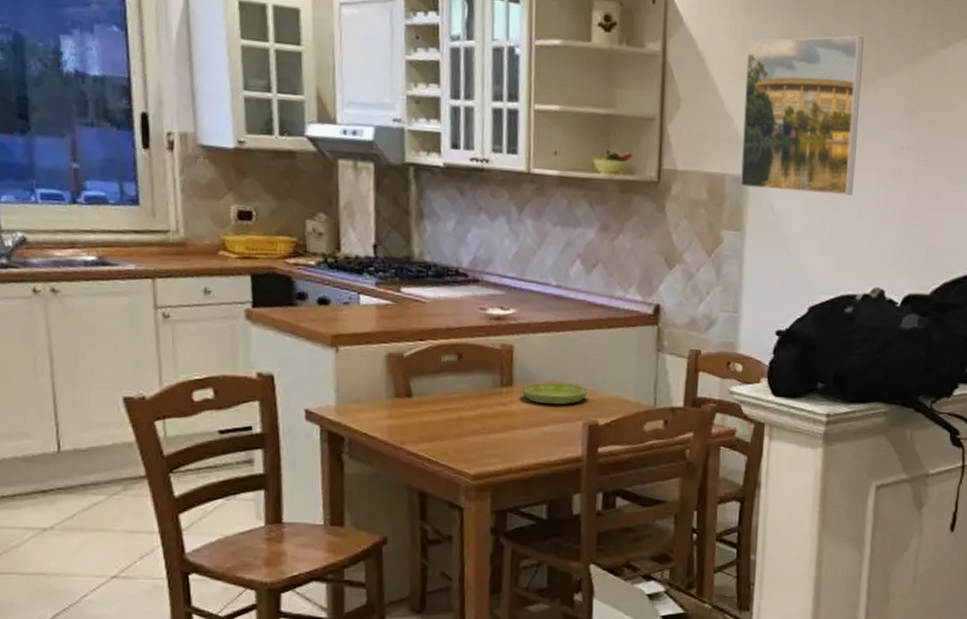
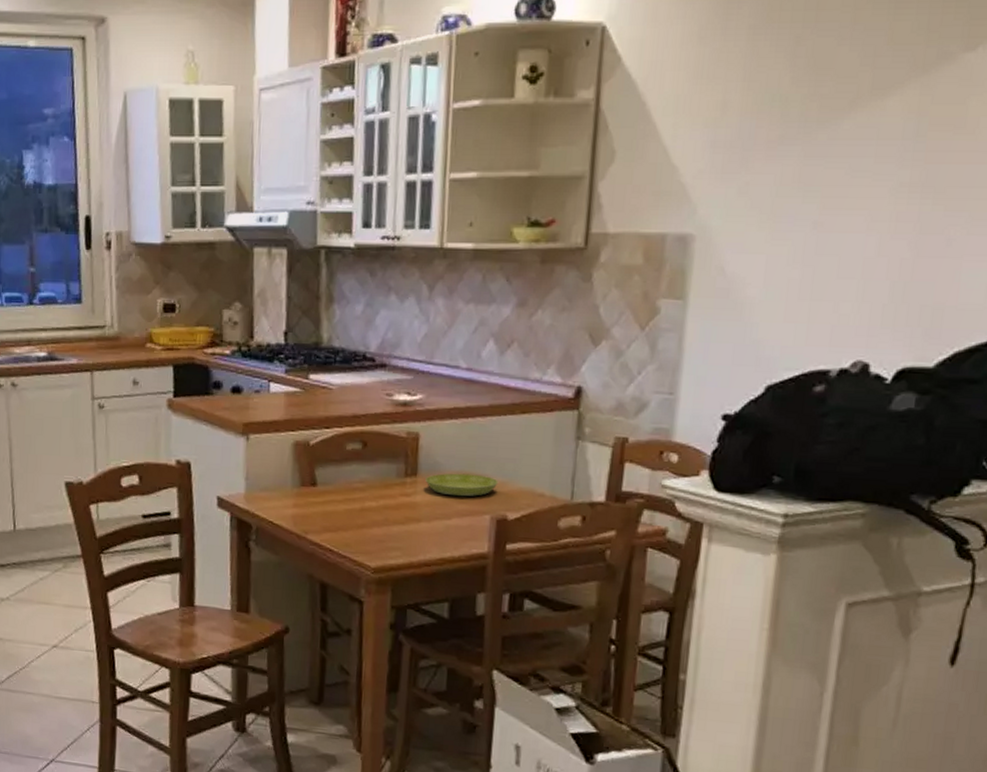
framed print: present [739,35,865,196] -> none [683,51,856,249]

